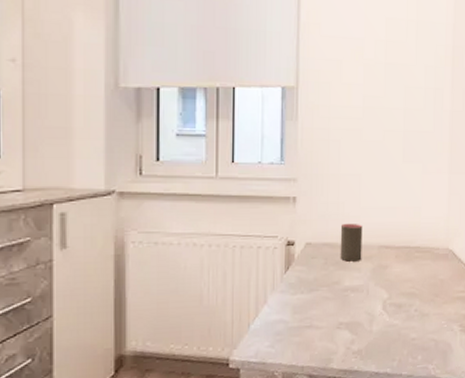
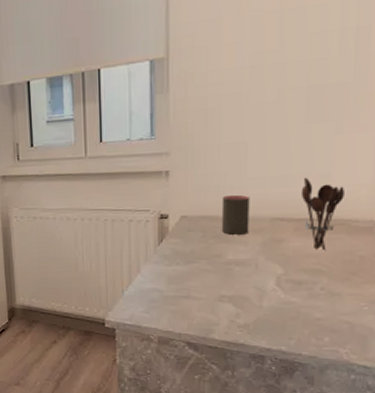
utensil holder: none [400,209,429,275] -> present [300,177,344,250]

